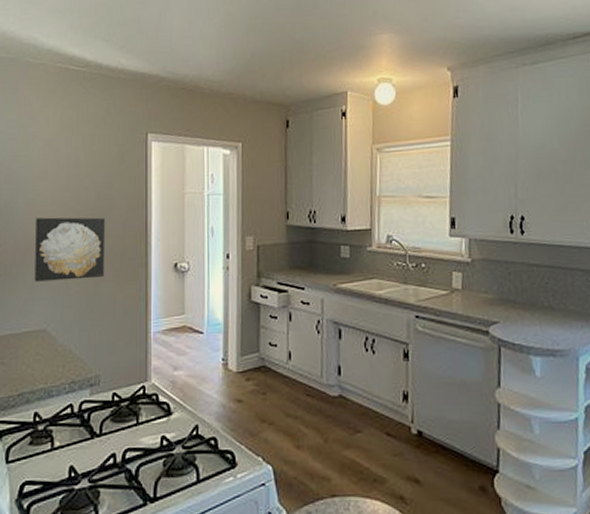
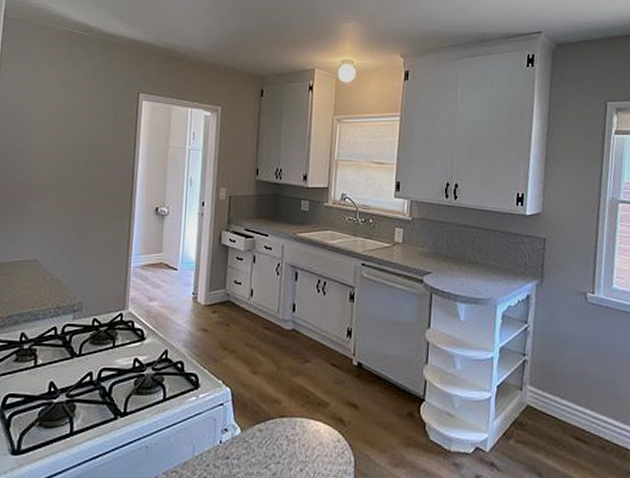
wall art: present [34,217,106,282] -> none [29,161,97,217]

